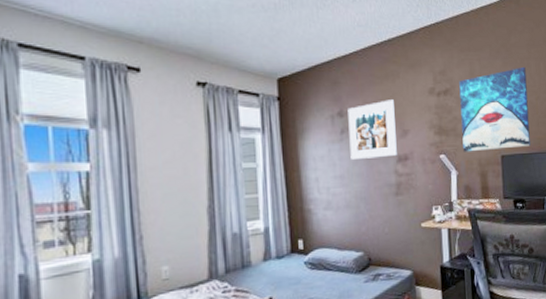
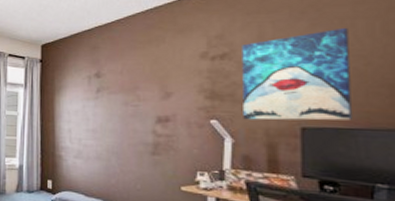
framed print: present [348,99,397,159] -> none [105,63,157,117]

